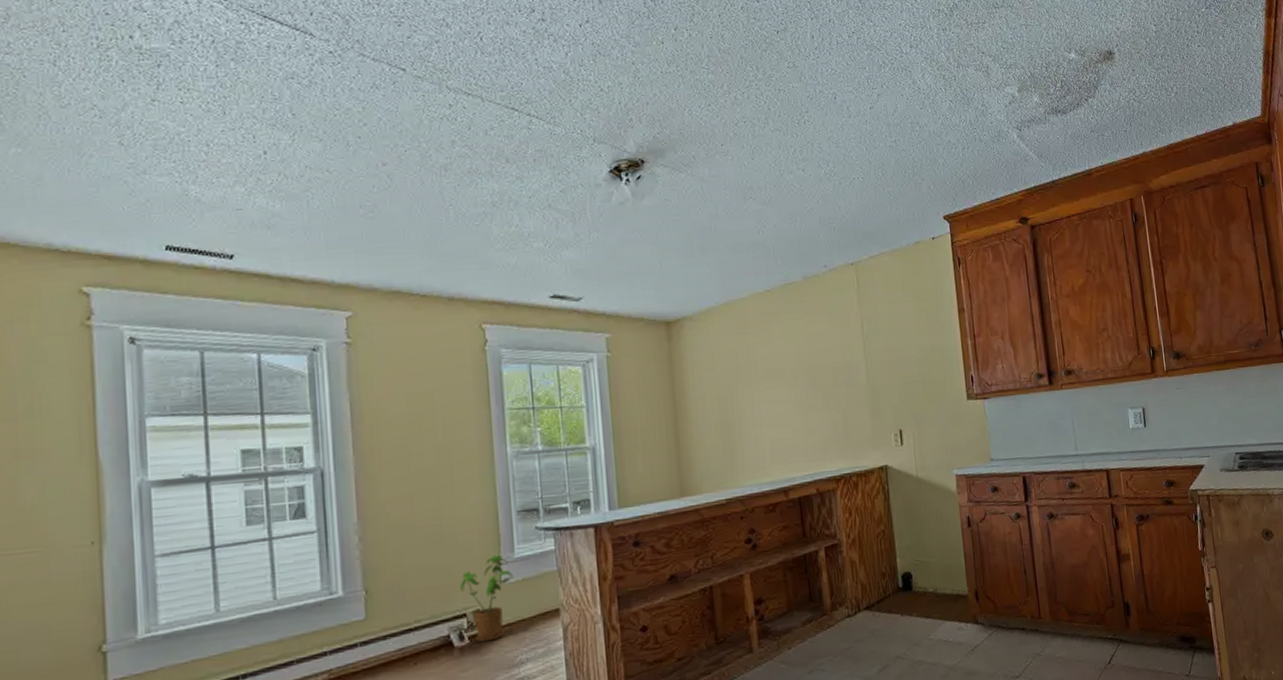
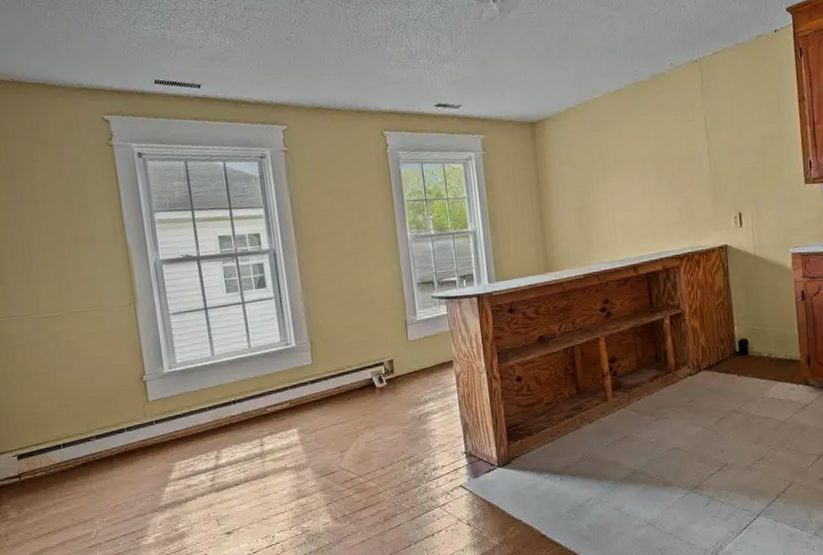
house plant: present [459,554,513,643] -> none [377,317,417,385]

